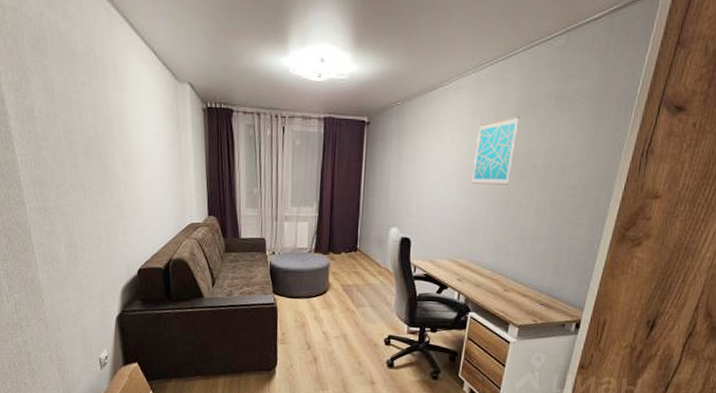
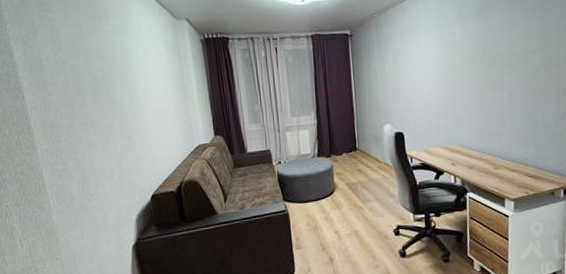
wall art: present [471,116,520,185] -> none [447,15,481,77]

